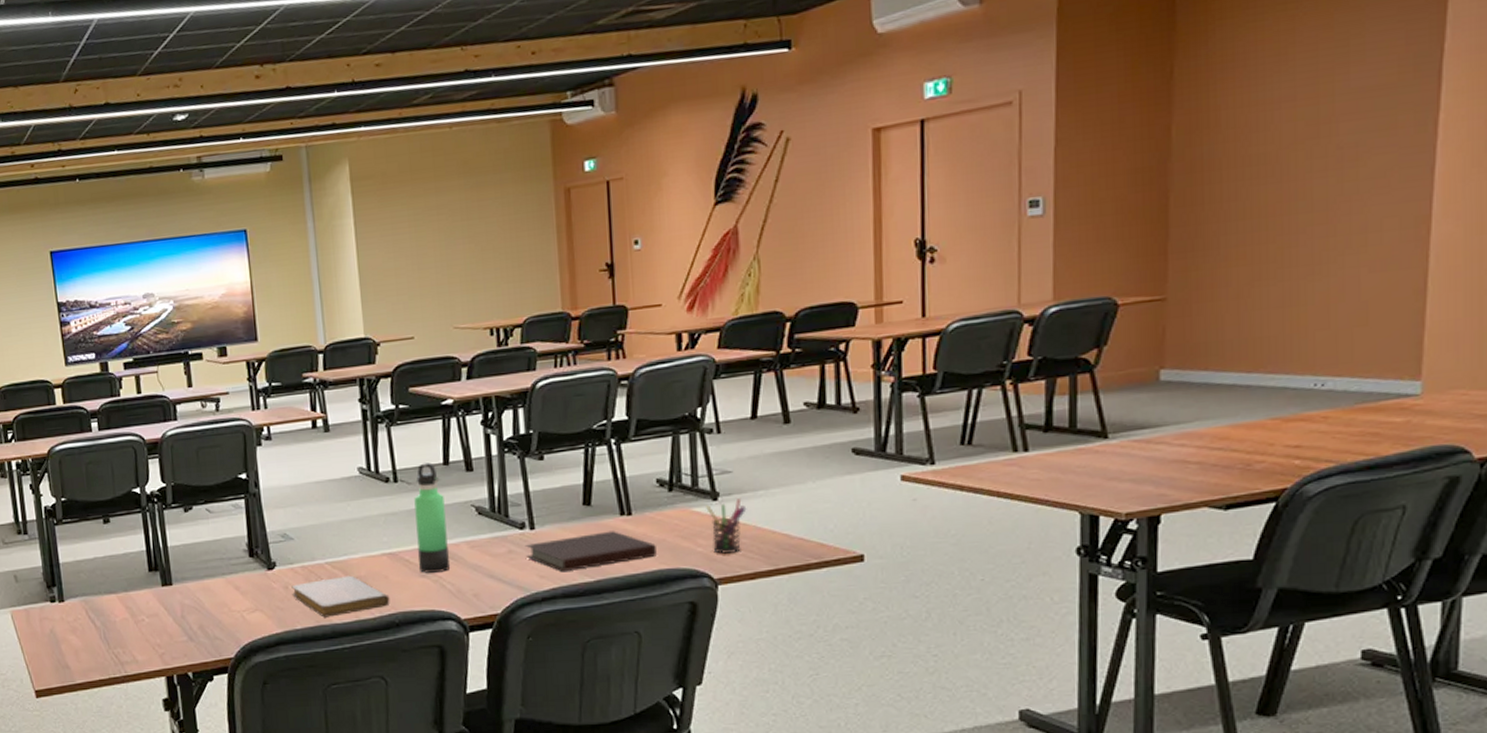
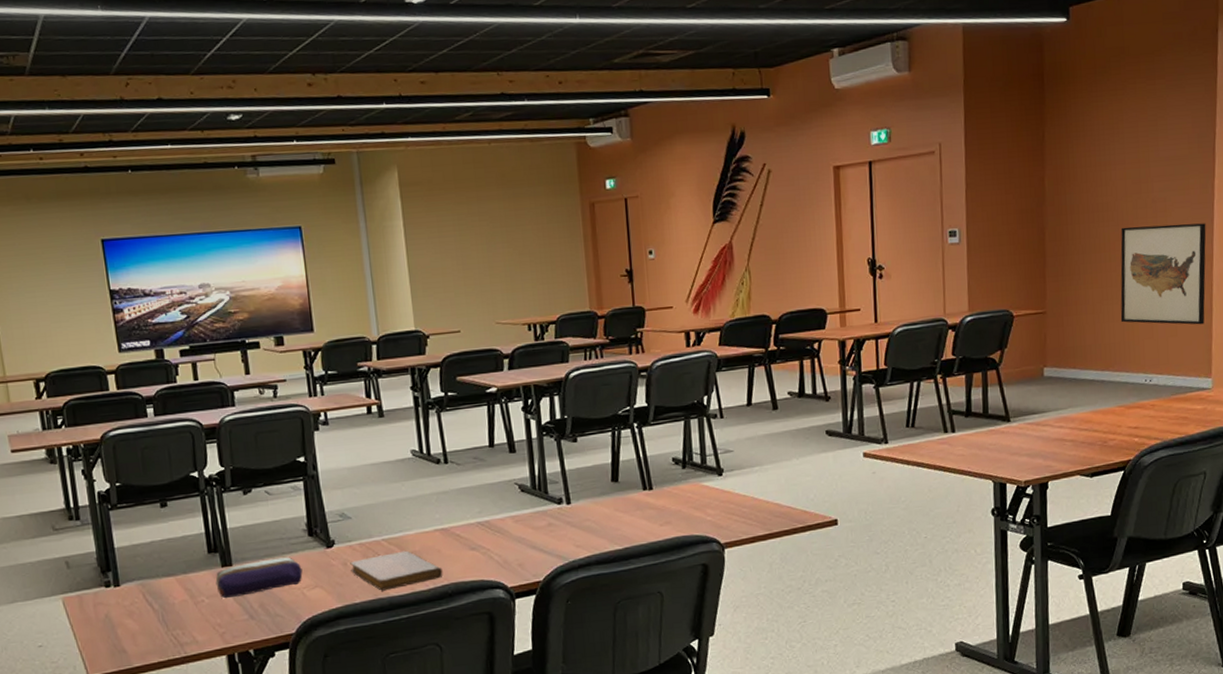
pencil case: none [155,578,243,619] -> present [215,557,303,599]
thermos bottle: present [414,462,450,573] -> none [463,445,497,546]
notebook: present [524,531,657,571] -> none [562,504,674,541]
pen holder: present [706,498,747,555] -> none [713,474,746,523]
wall art: none [1279,172,1422,311] -> present [1120,223,1206,325]

